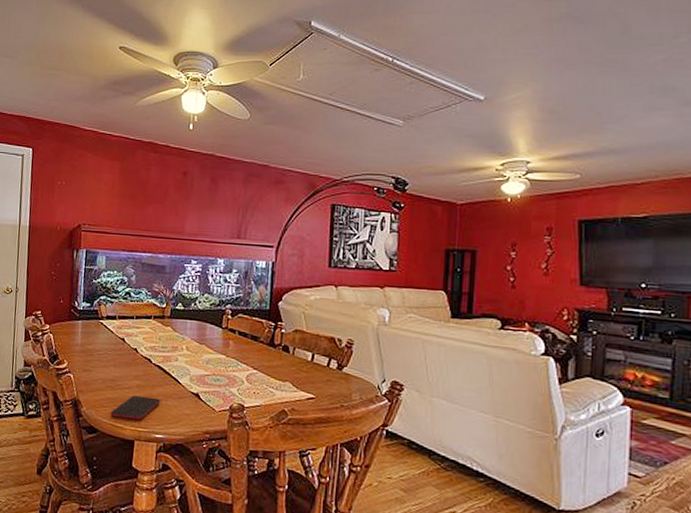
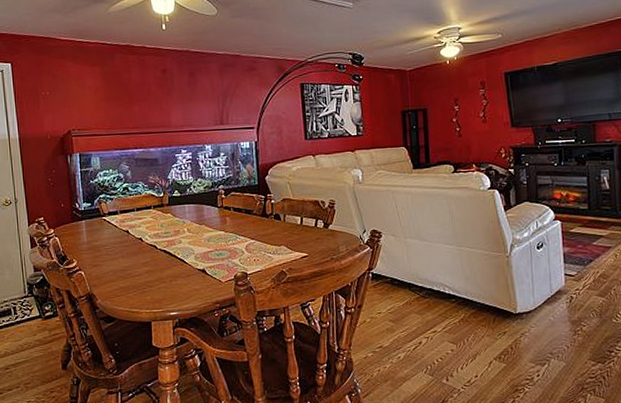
smartphone: present [110,395,160,420] -> none [124,279,170,304]

